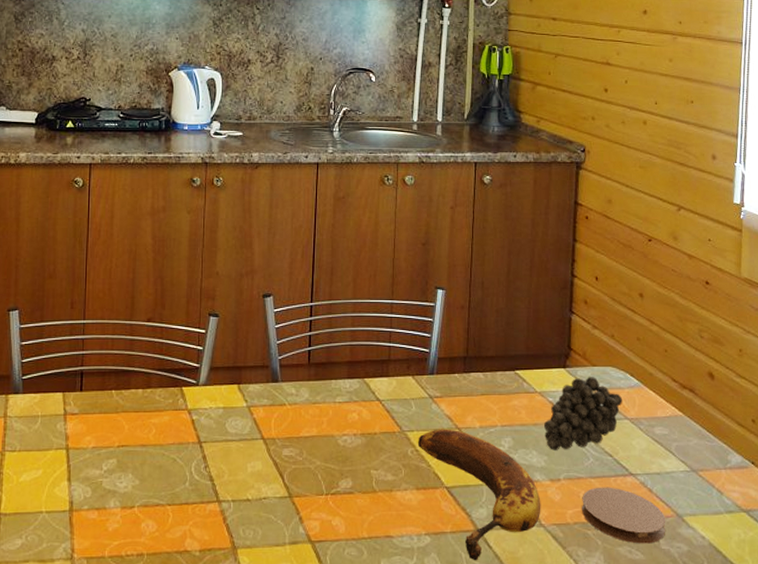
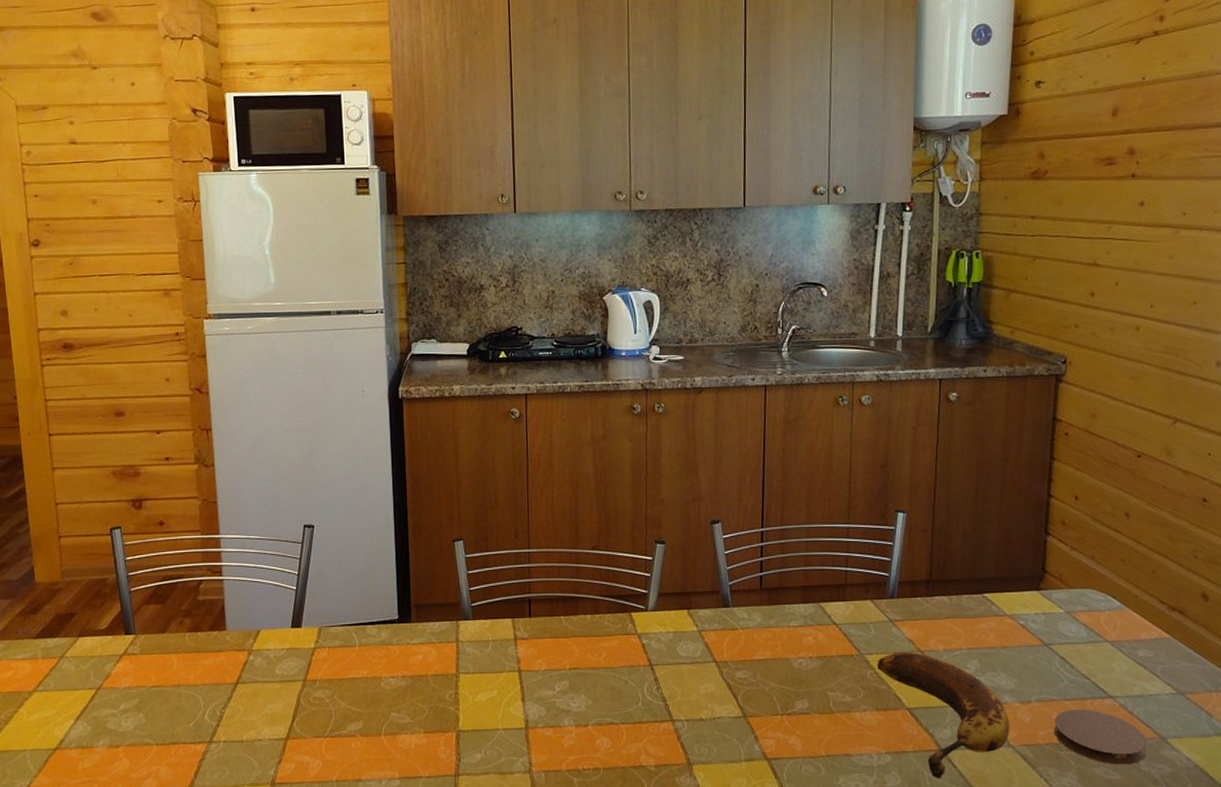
fruit: present [544,377,623,450] -> none [1014,599,1103,673]

